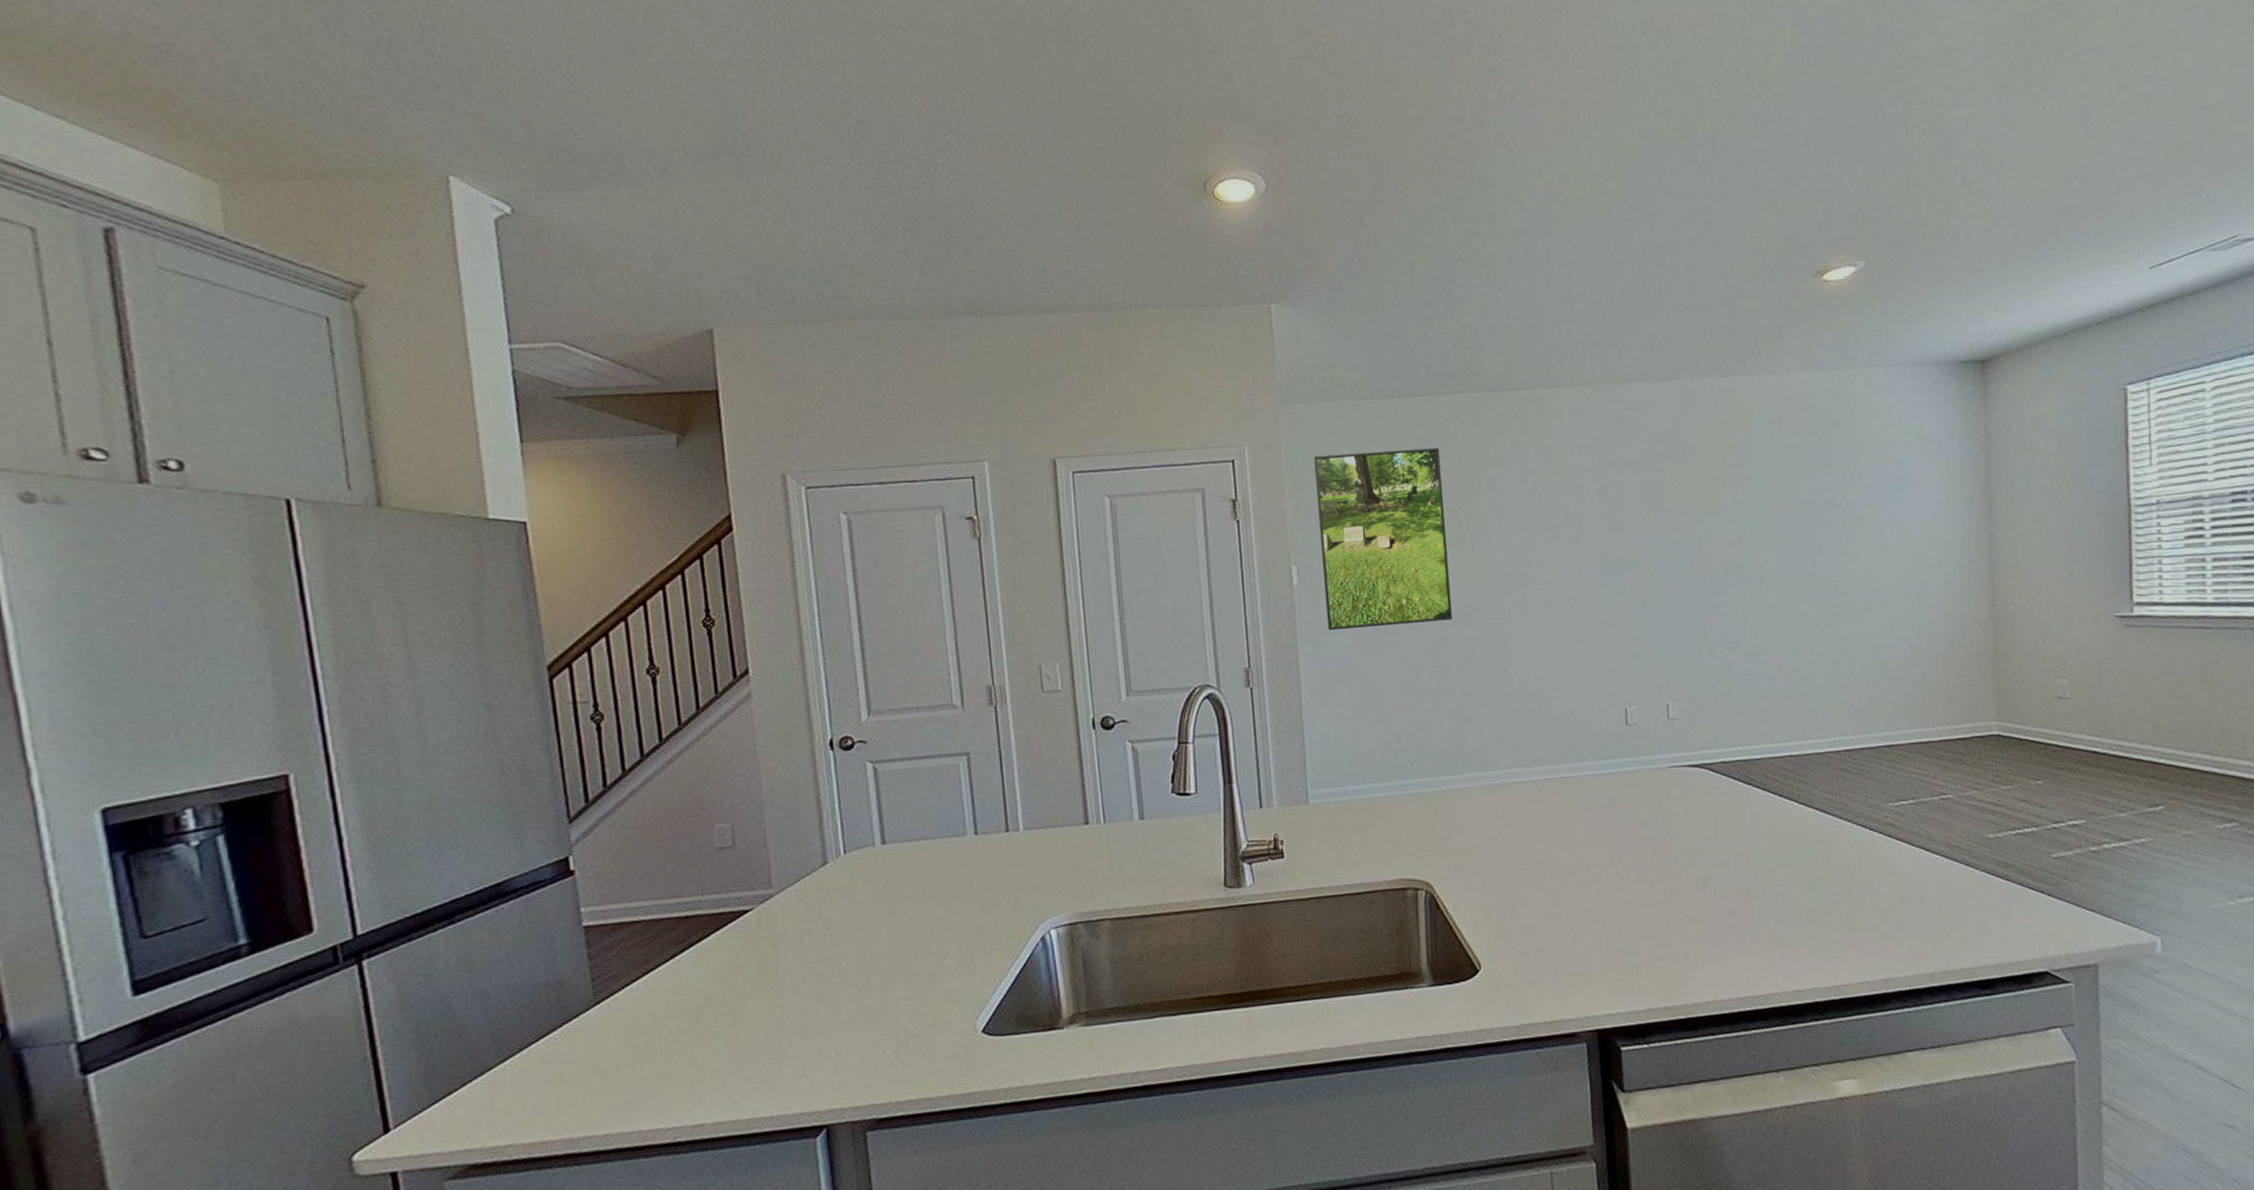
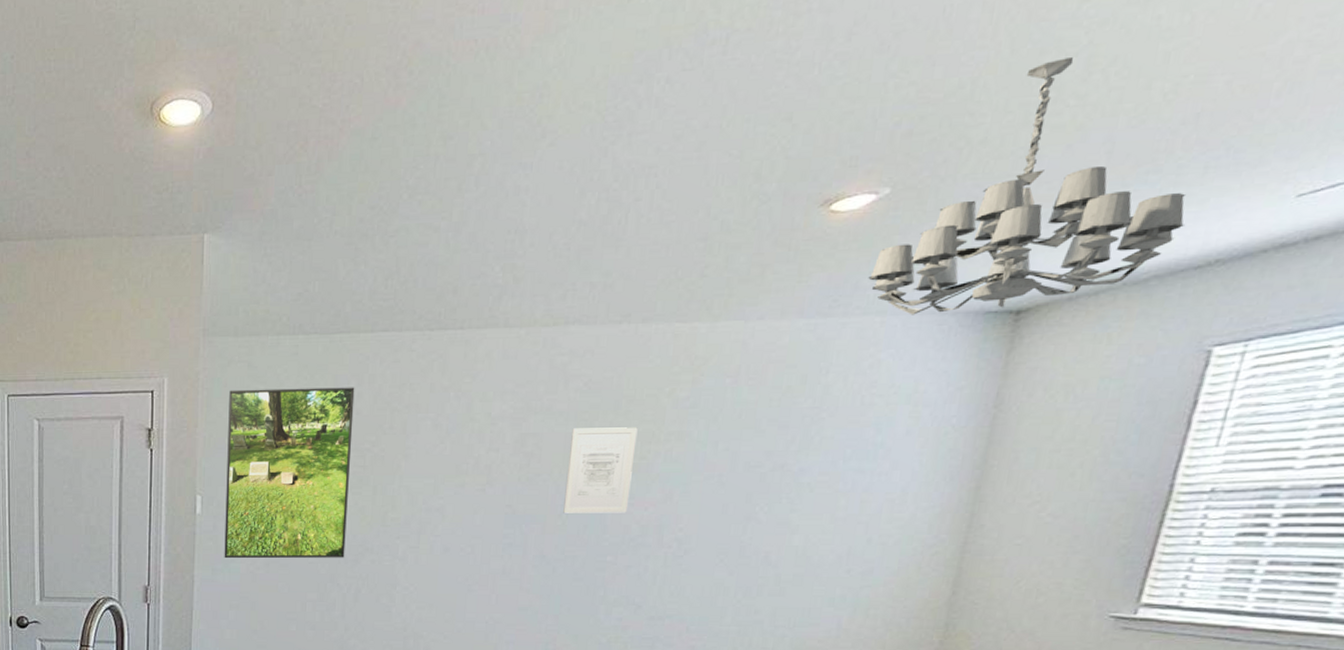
wall art: none [1647,473,1710,559] -> present [563,427,638,513]
chandelier: none [1864,161,2082,366] -> present [868,56,1187,315]

